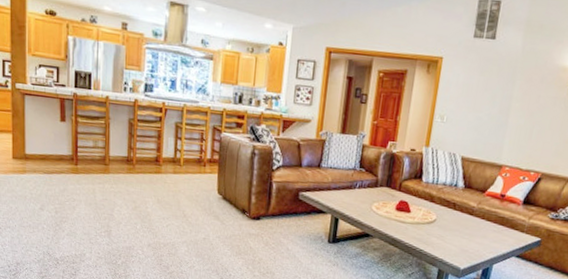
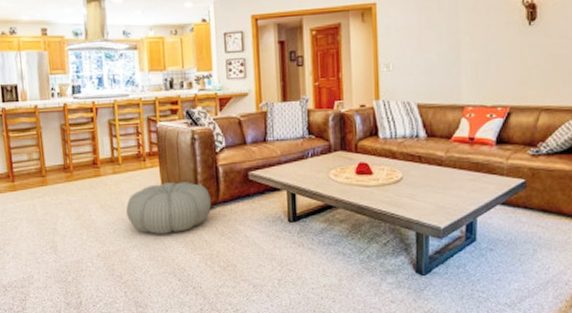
pouf: none [181,189,262,236] -> present [126,182,212,234]

